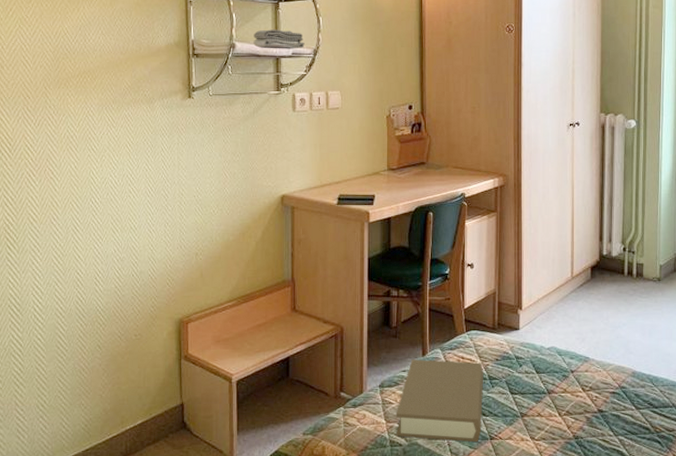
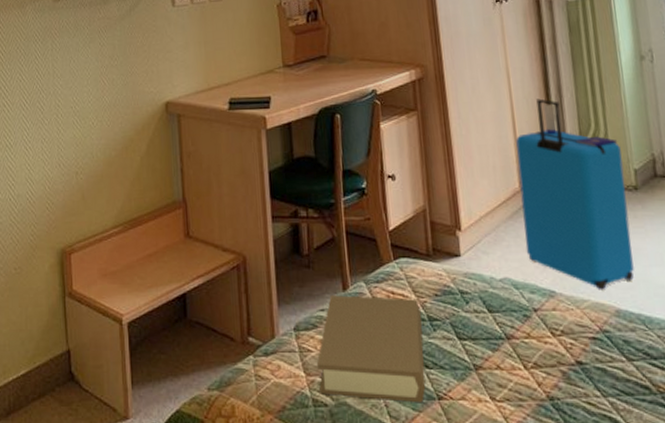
suitcase: none [571,206,652,356] -> present [516,98,634,289]

